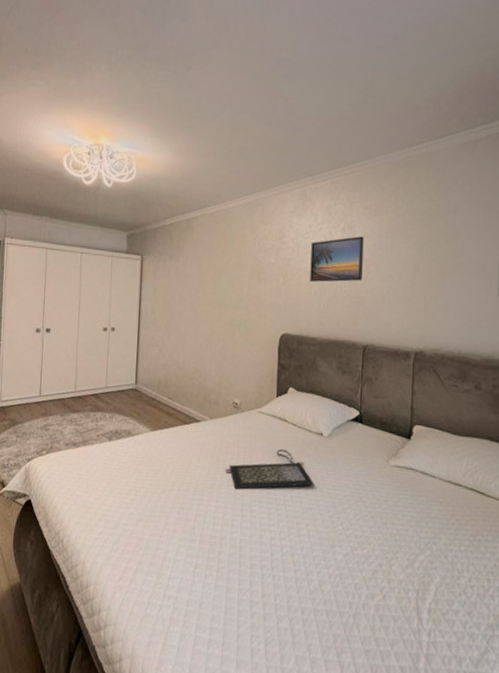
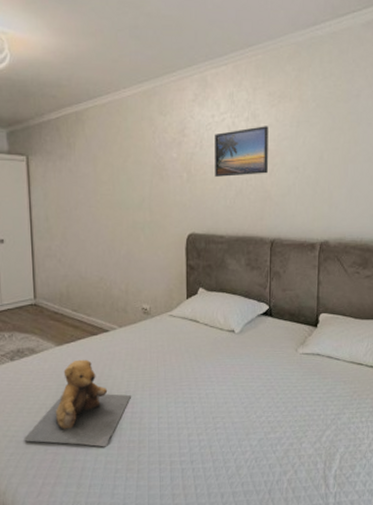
teddy bear: none [112,446,216,539] -> present [24,359,131,447]
clutch bag: present [226,449,315,489] -> none [139,350,229,393]

